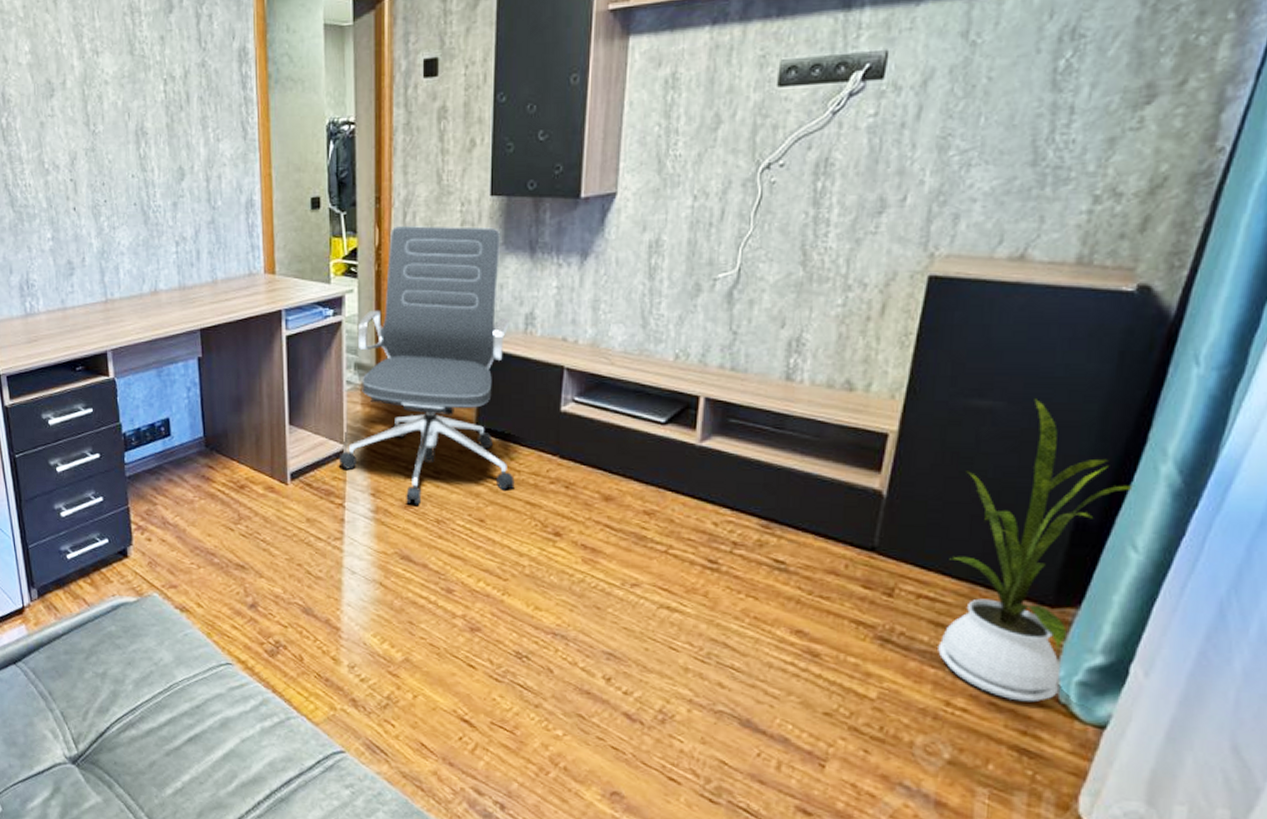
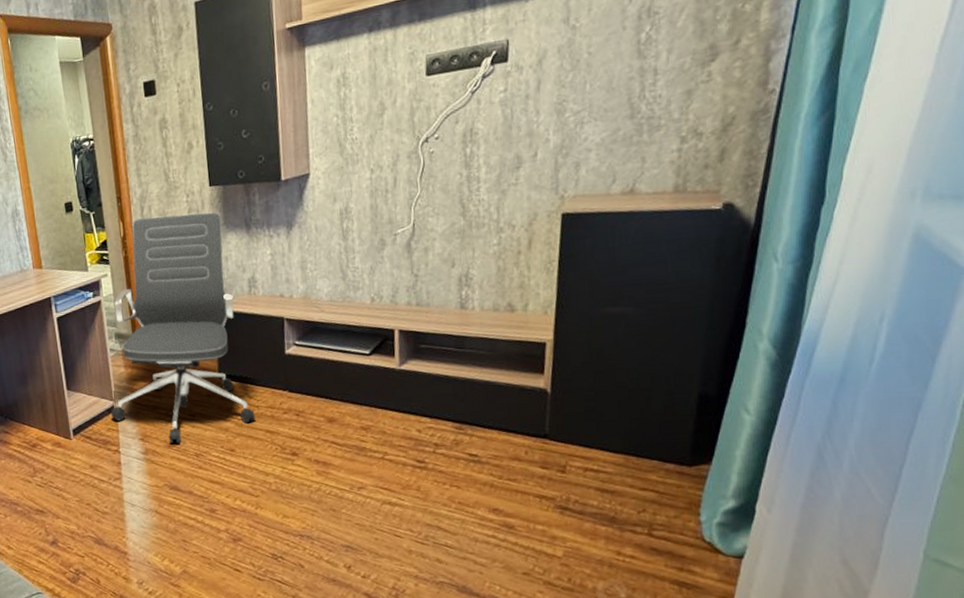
house plant: present [938,399,1135,703] -> none [606,302,741,545]

